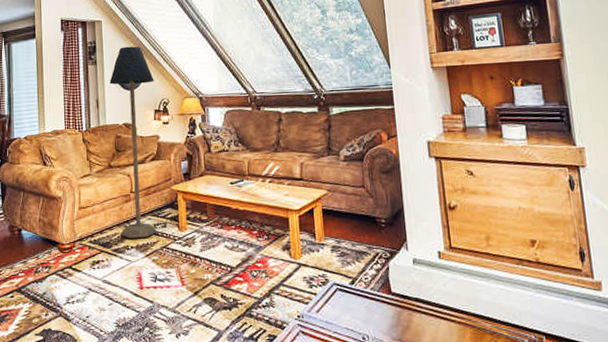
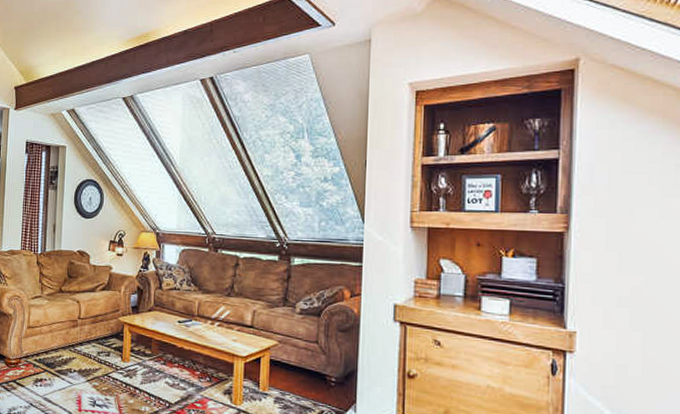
floor lamp: present [109,46,158,238] -> none [65,174,113,363]

